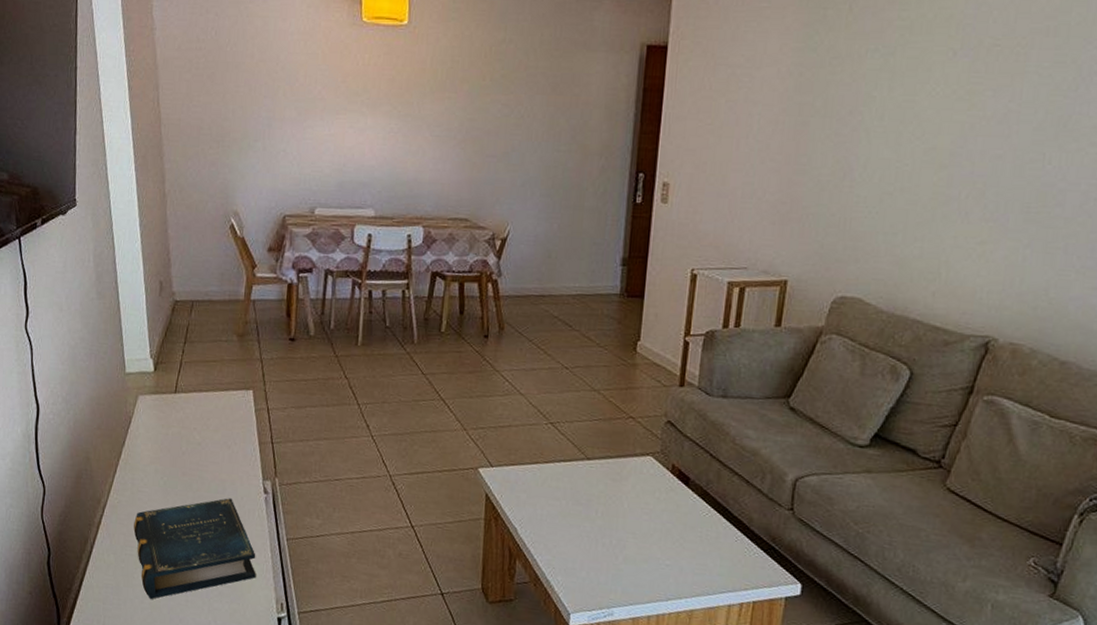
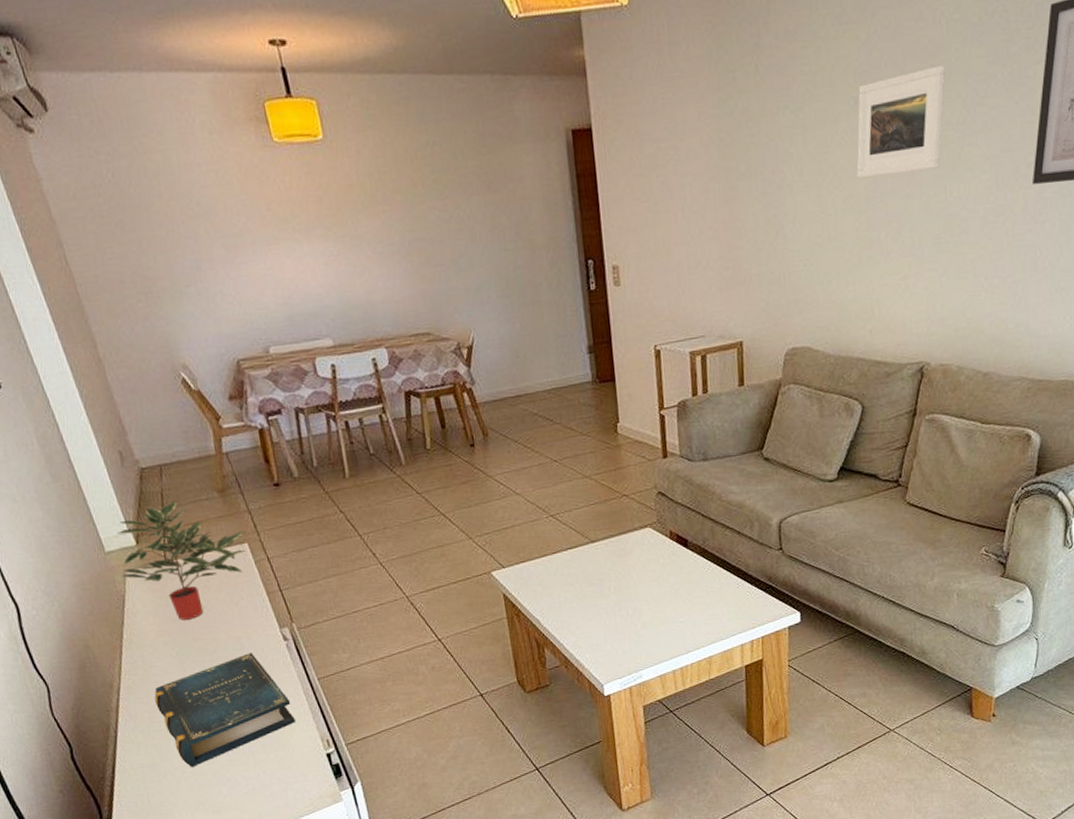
potted plant: none [134,337,254,453] -> present [117,501,247,620]
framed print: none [943,28,1062,134] -> present [856,65,945,179]

